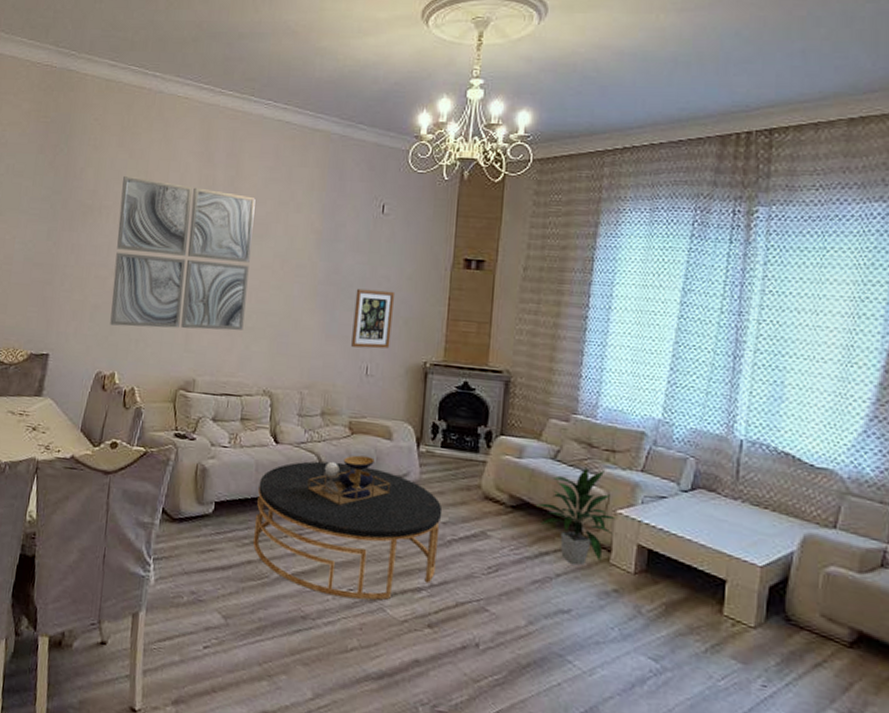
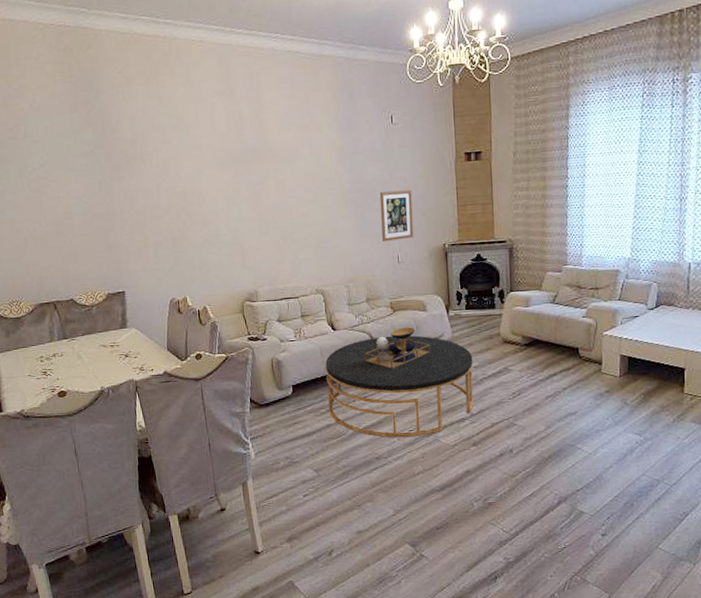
wall art: present [110,175,256,331] -> none [157,121,290,257]
indoor plant: present [536,467,617,566] -> none [543,304,604,379]

